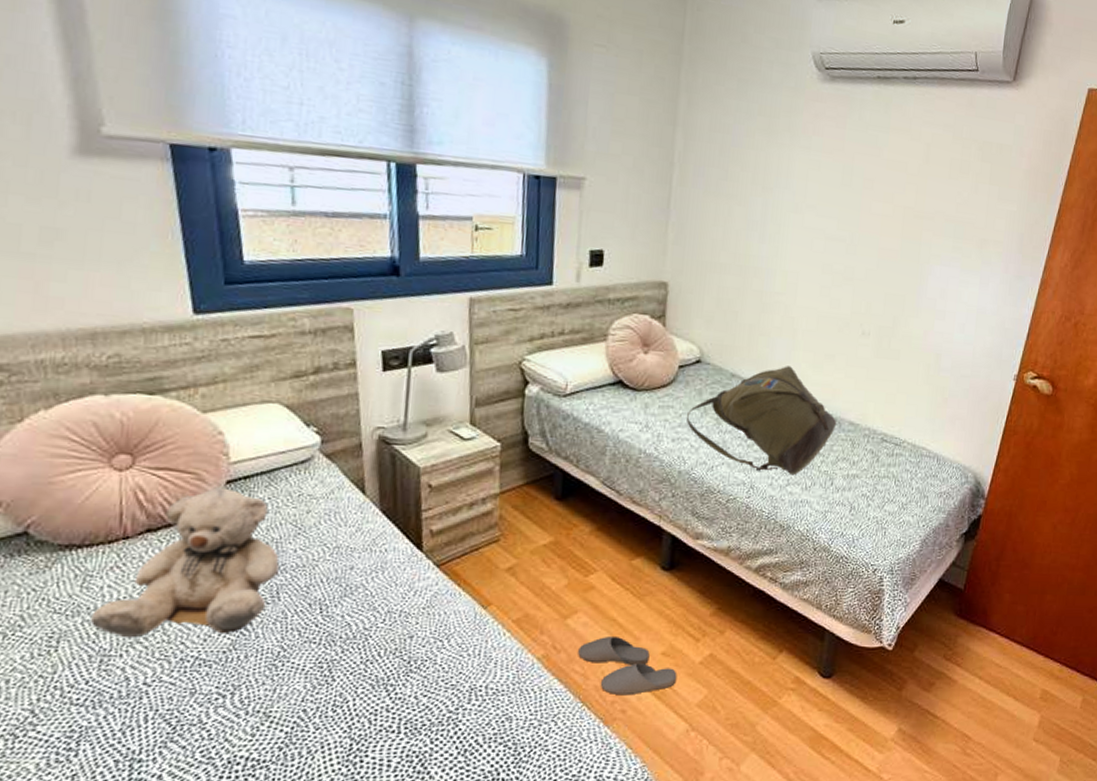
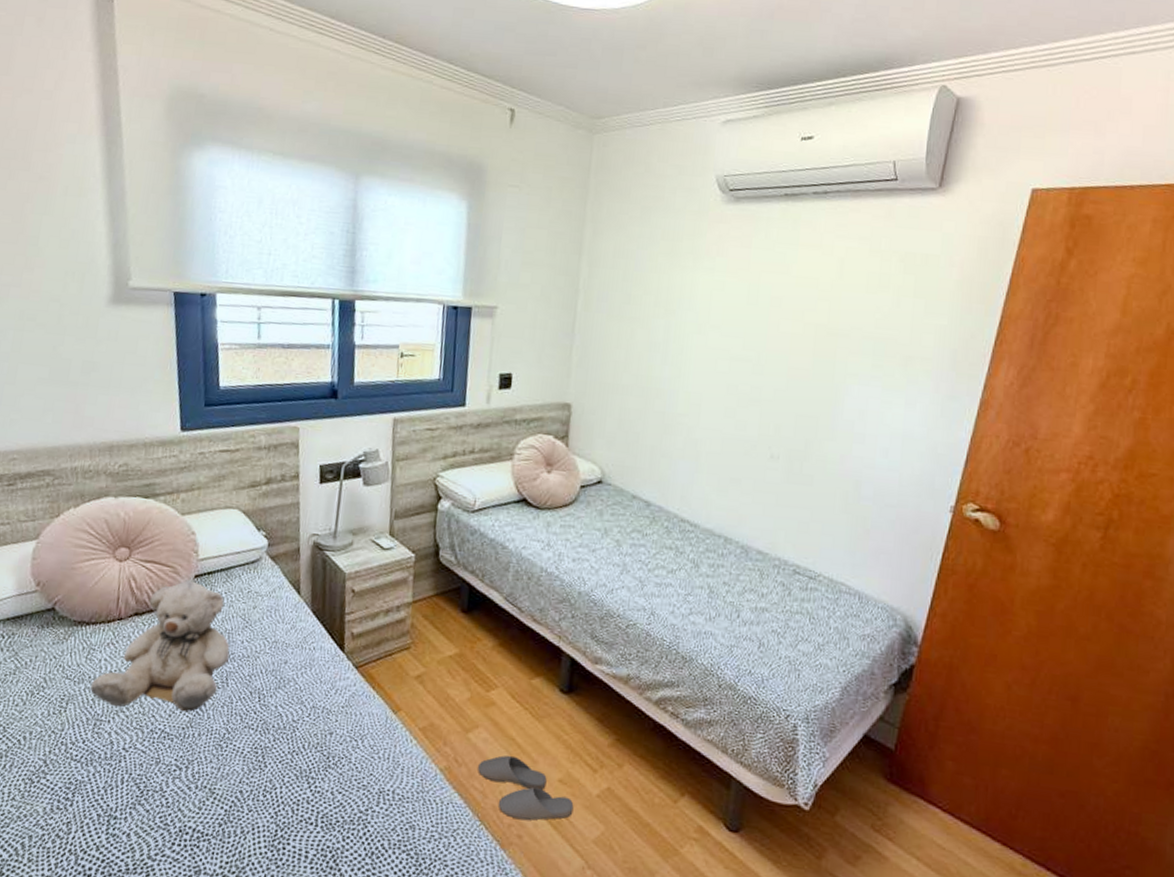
backpack: present [686,366,837,476] -> none [586,489,744,605]

